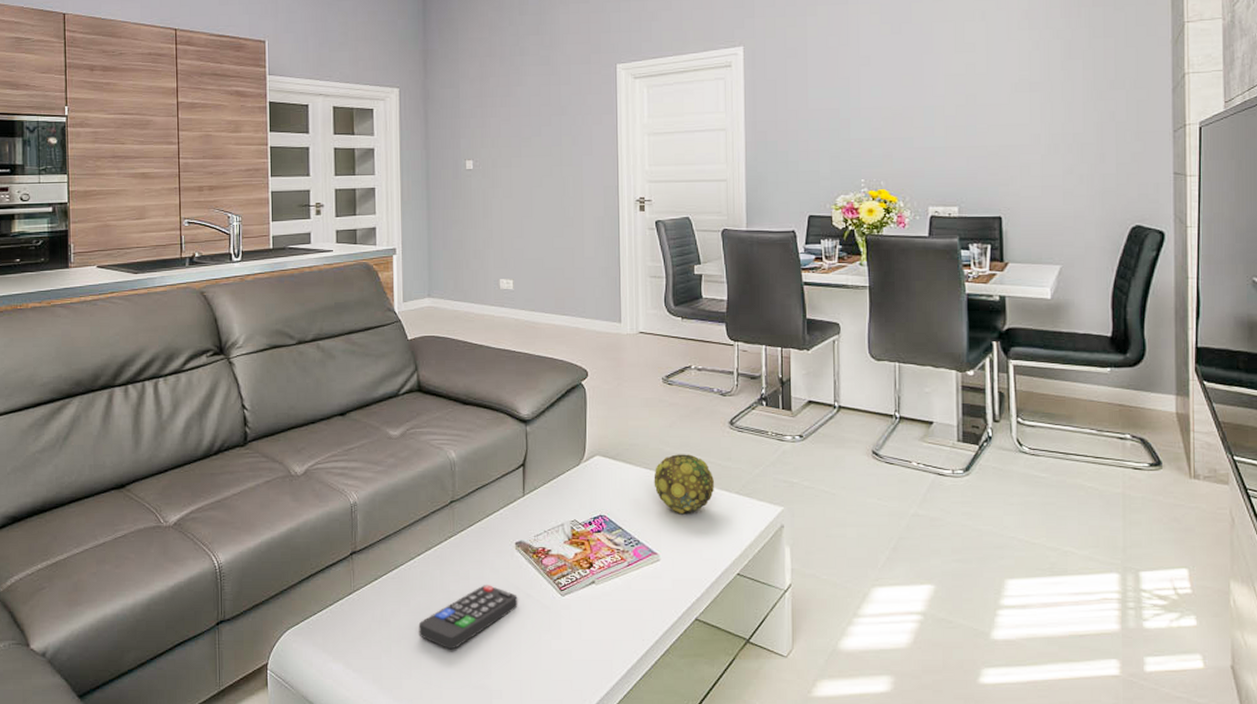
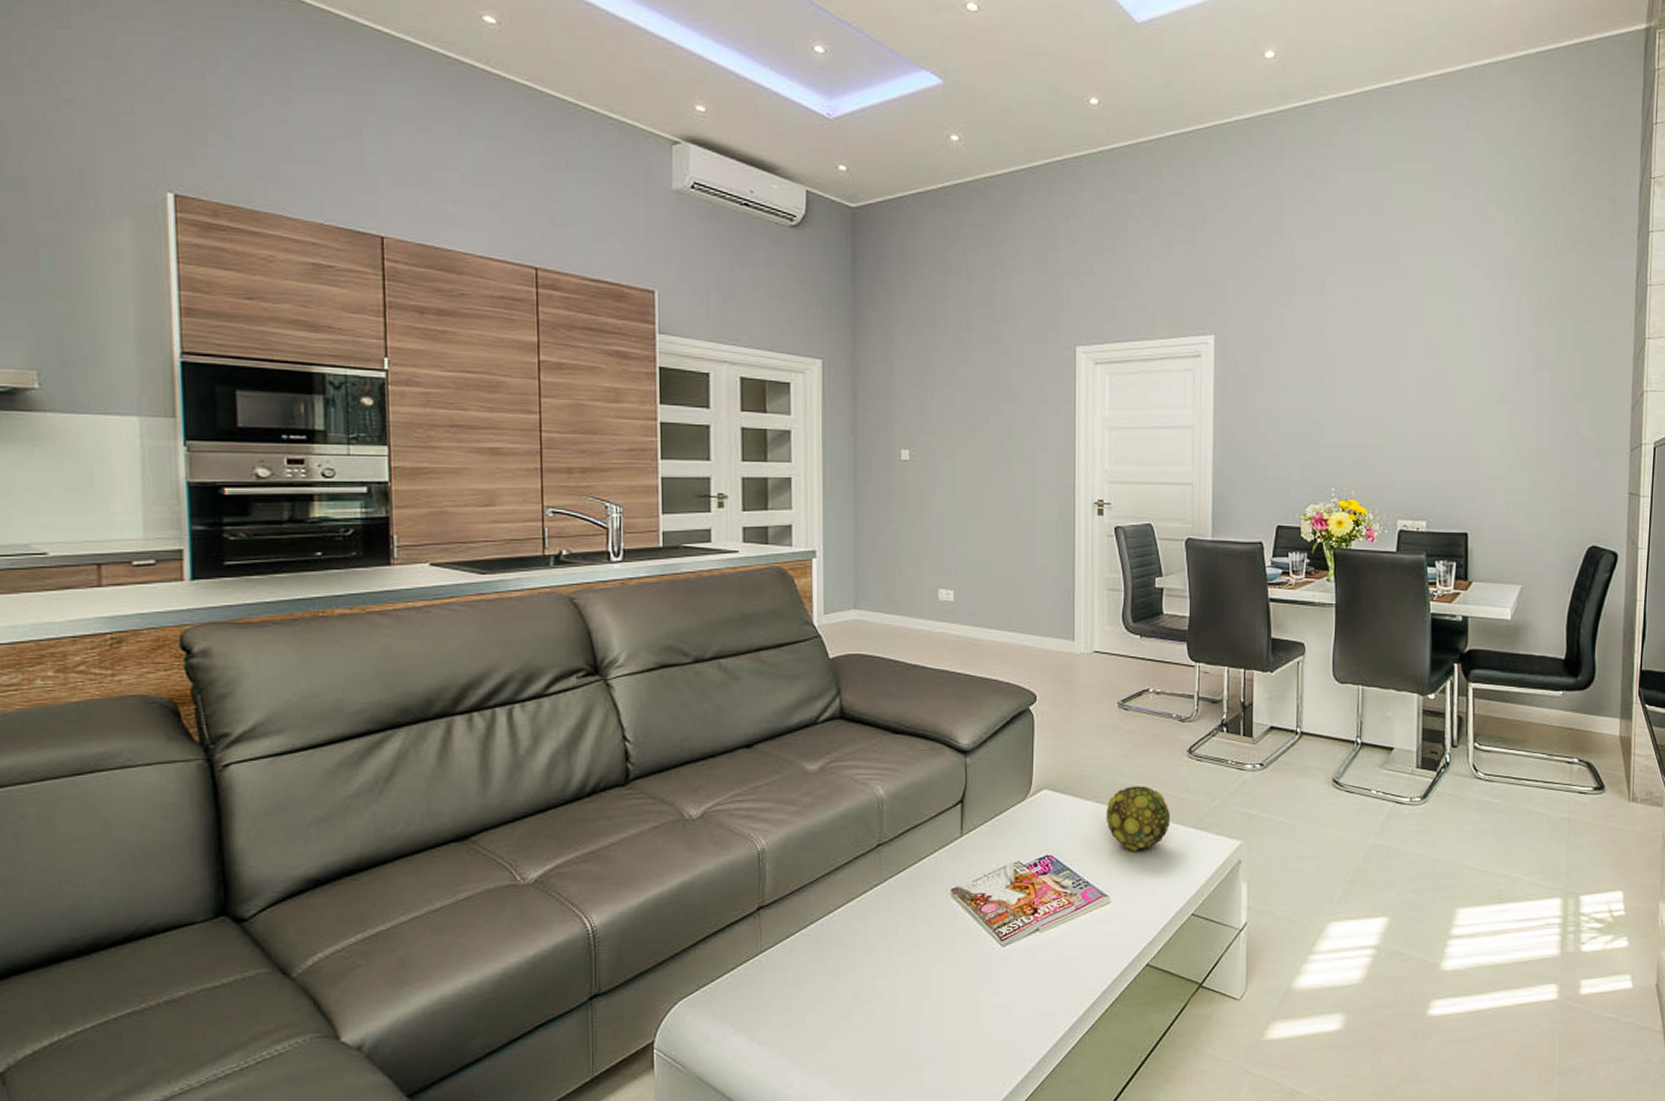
remote control: present [418,585,518,650] -> none [837,938,953,1013]

